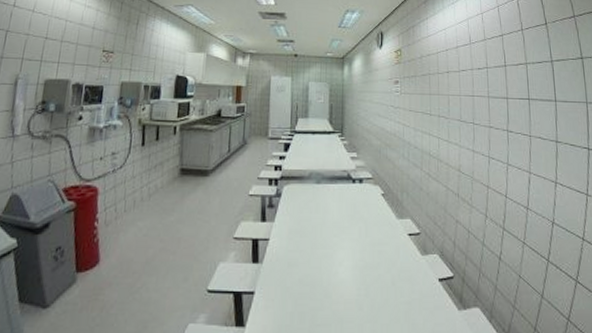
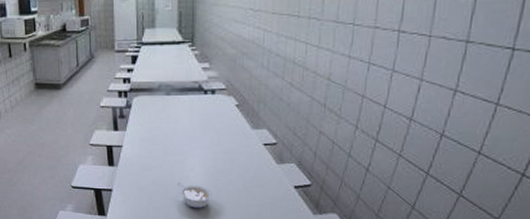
legume: none [325,280,362,311] -> present [177,183,214,209]

